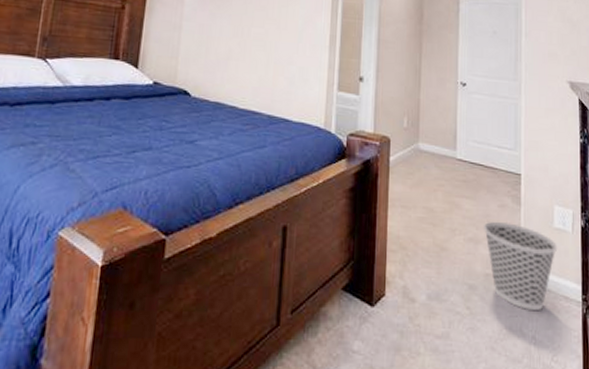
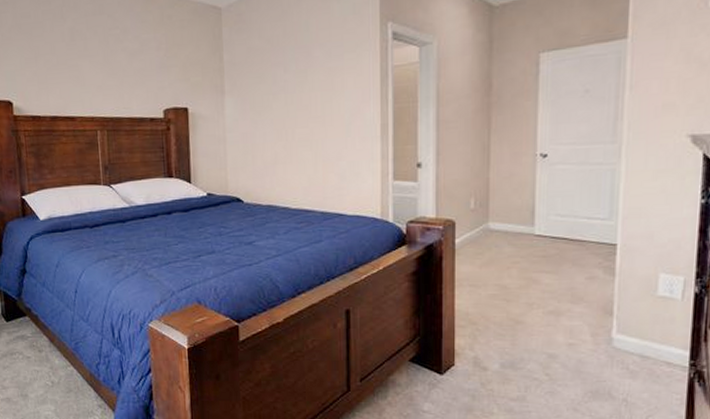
wastebasket: present [484,221,558,311] -> none [567,293,661,377]

